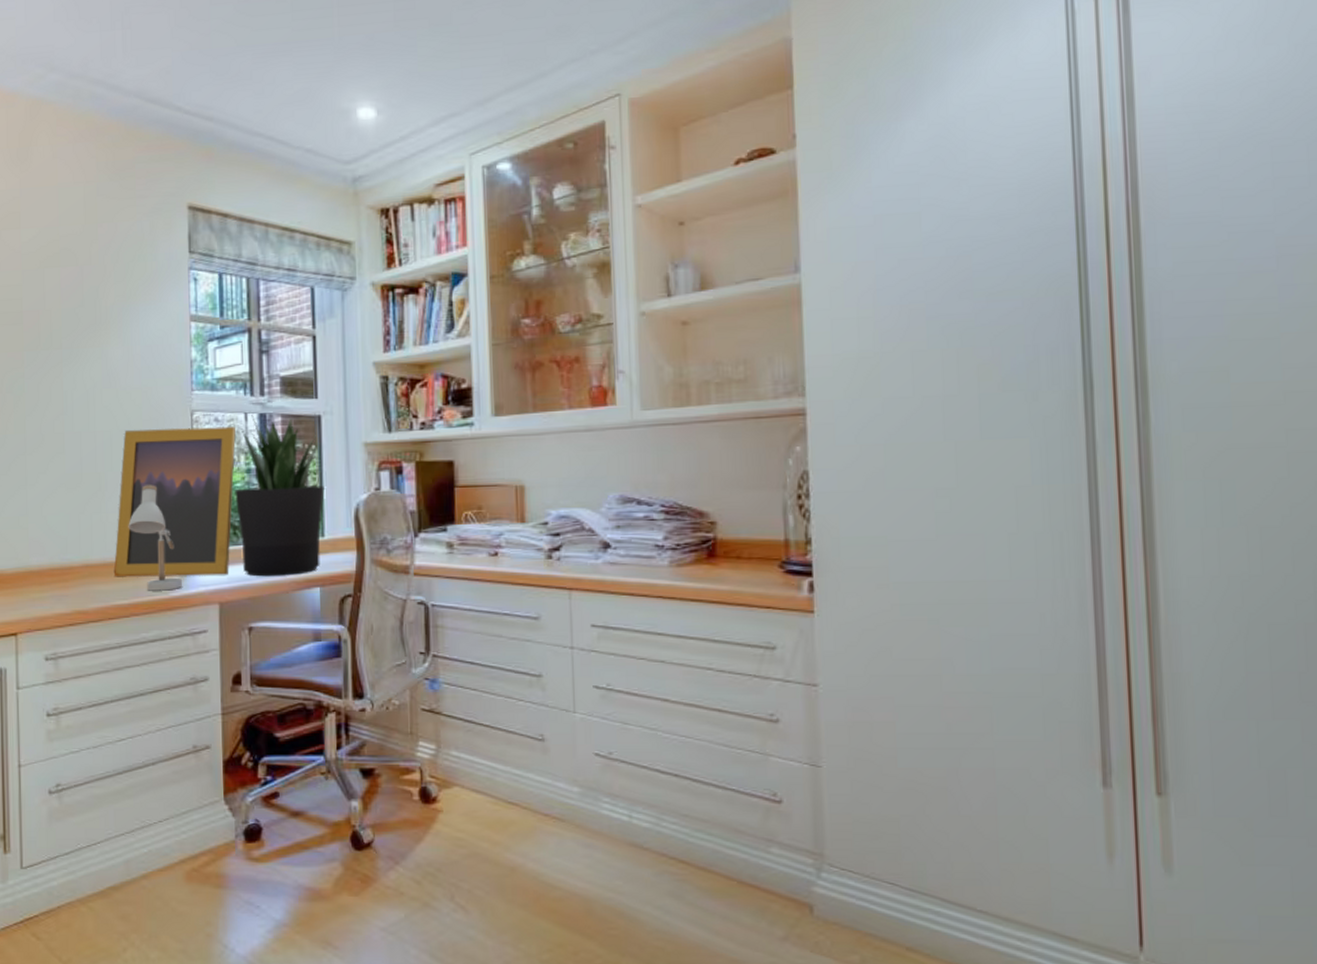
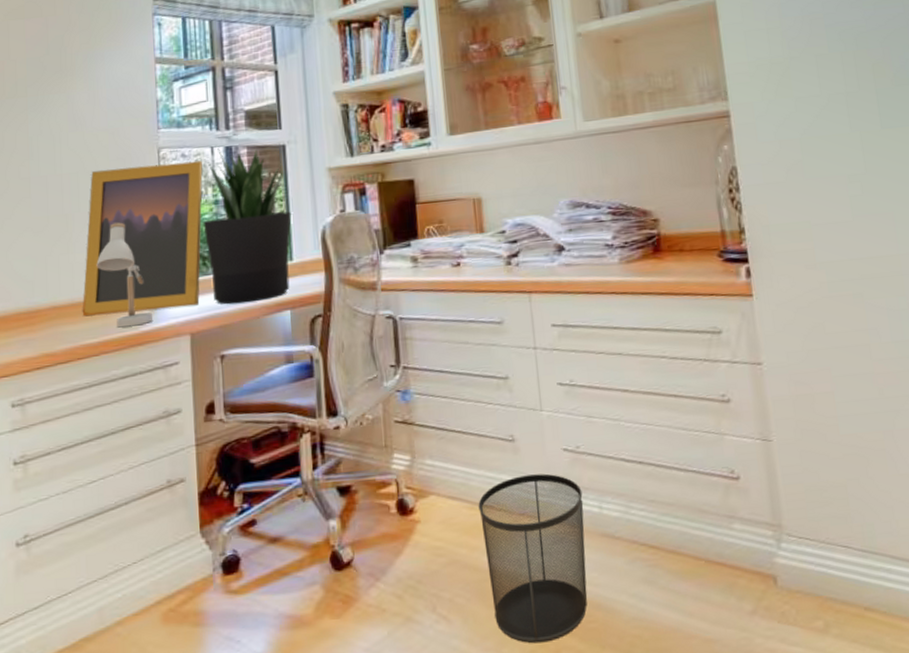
waste bin: none [503,776,613,943] -> present [478,473,588,644]

